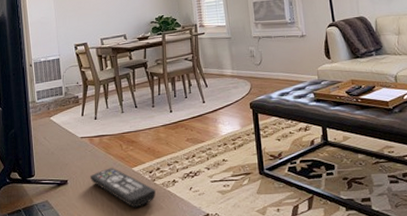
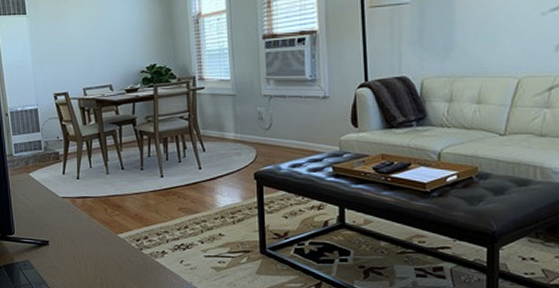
remote control: present [90,167,156,208] -> none [72,232,143,276]

